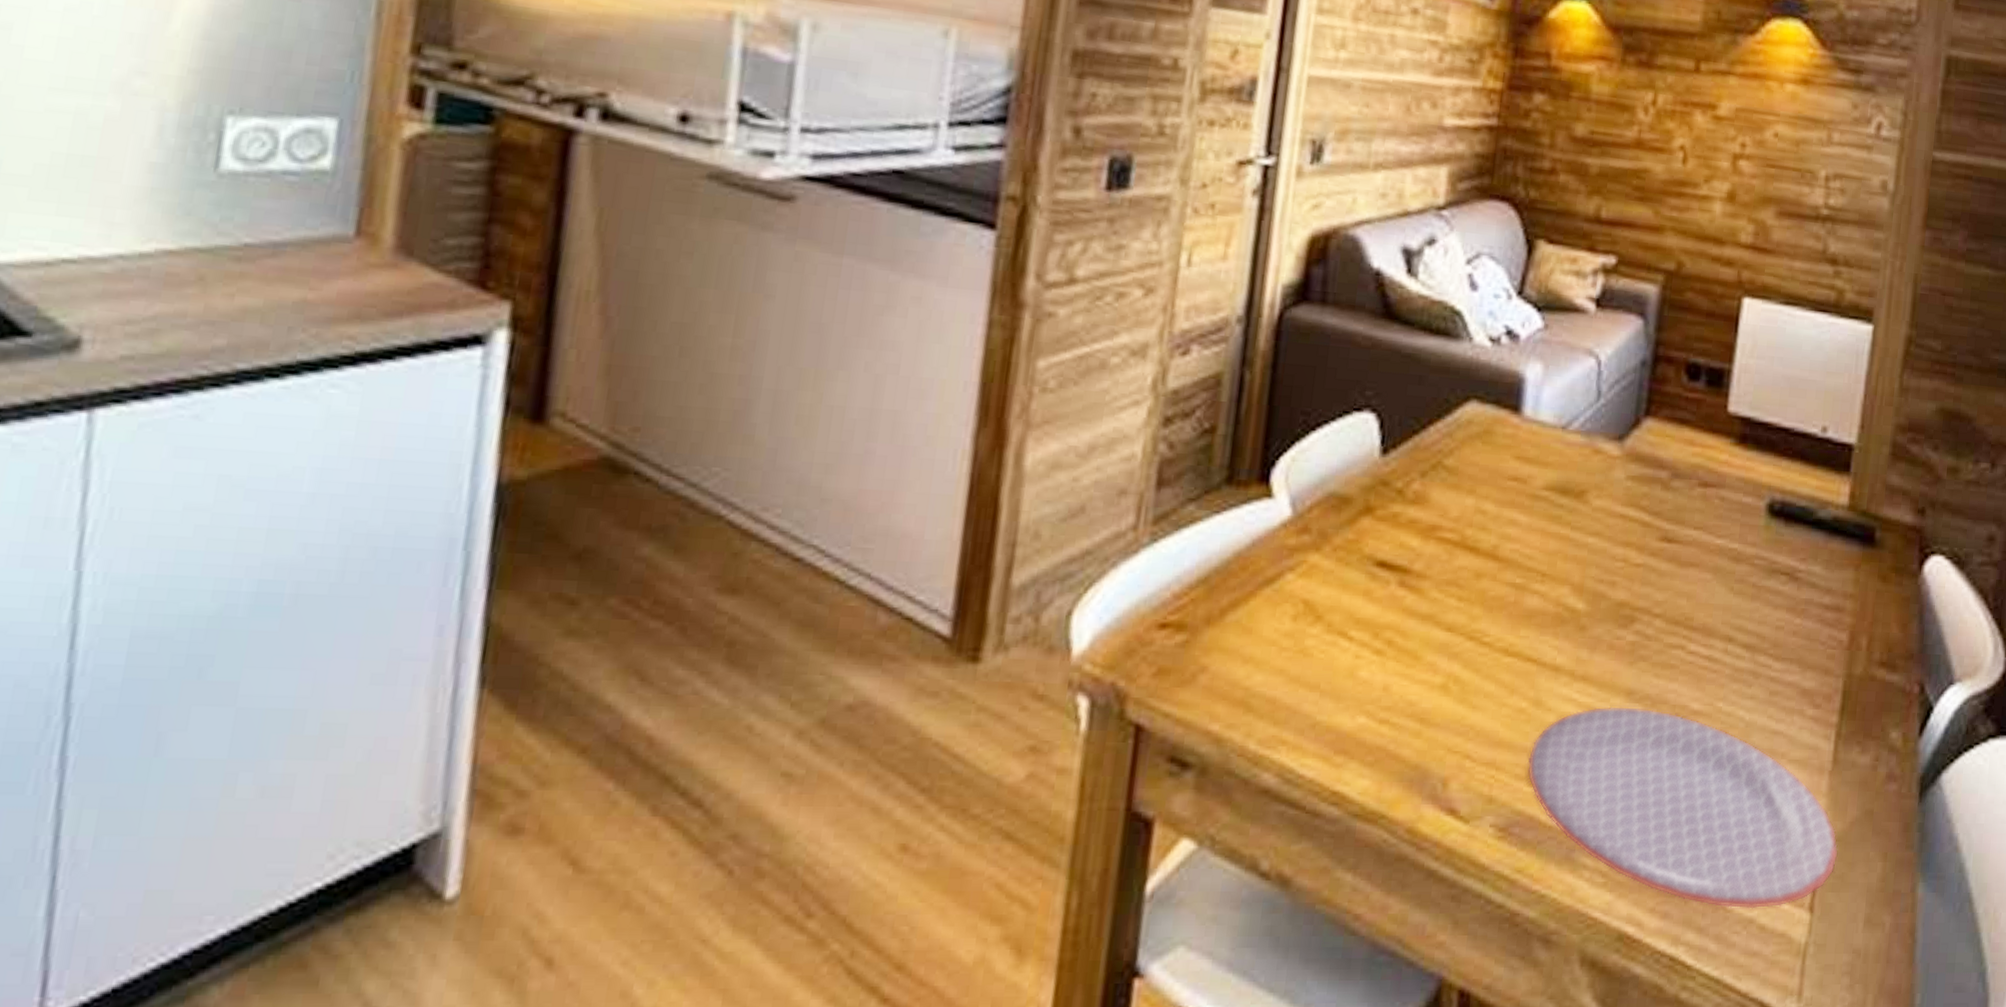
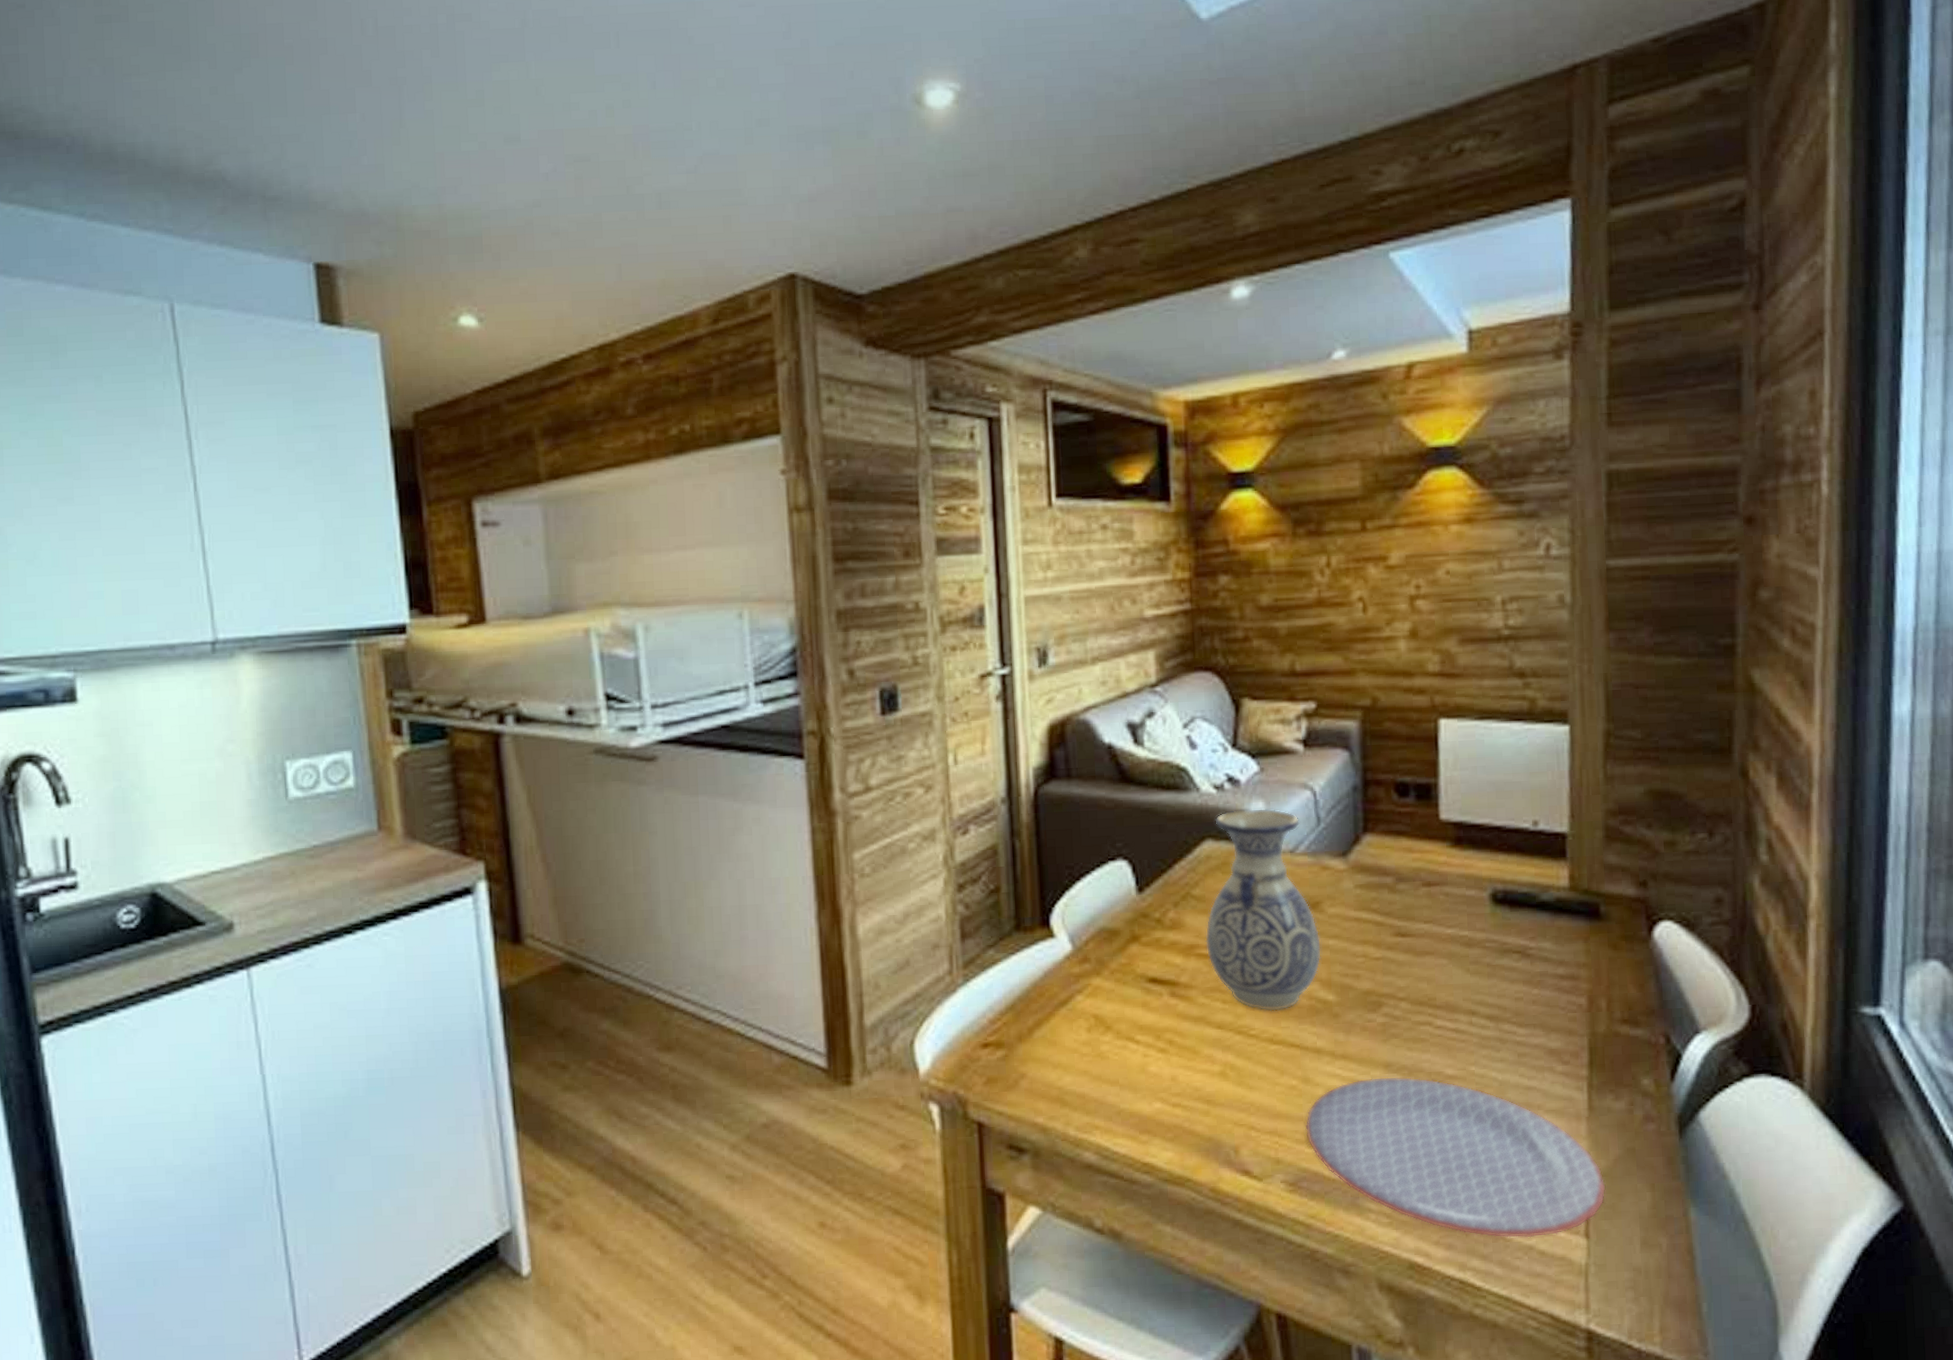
vase: none [1449,369,1580,616] -> present [1205,808,1322,1011]

